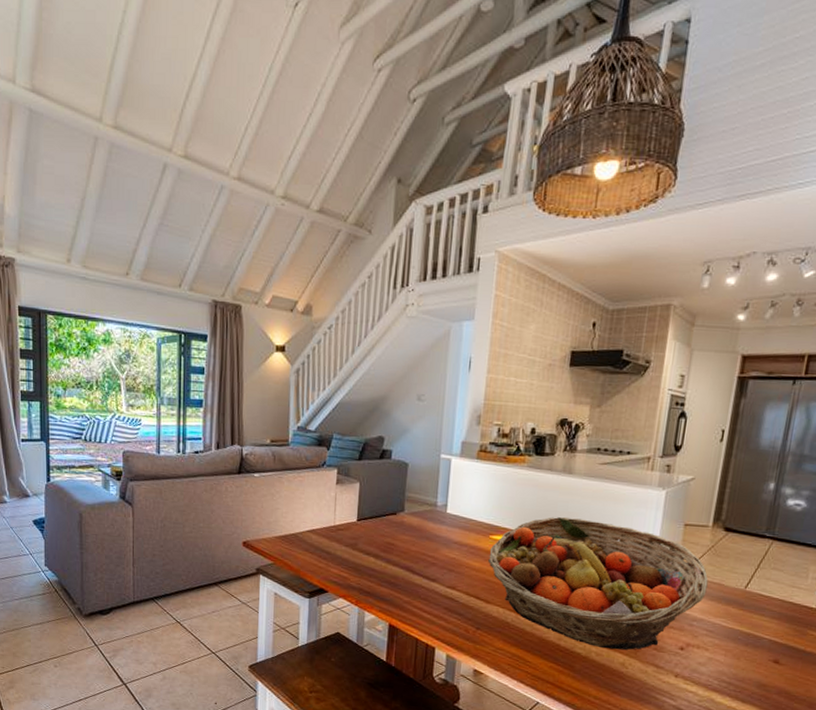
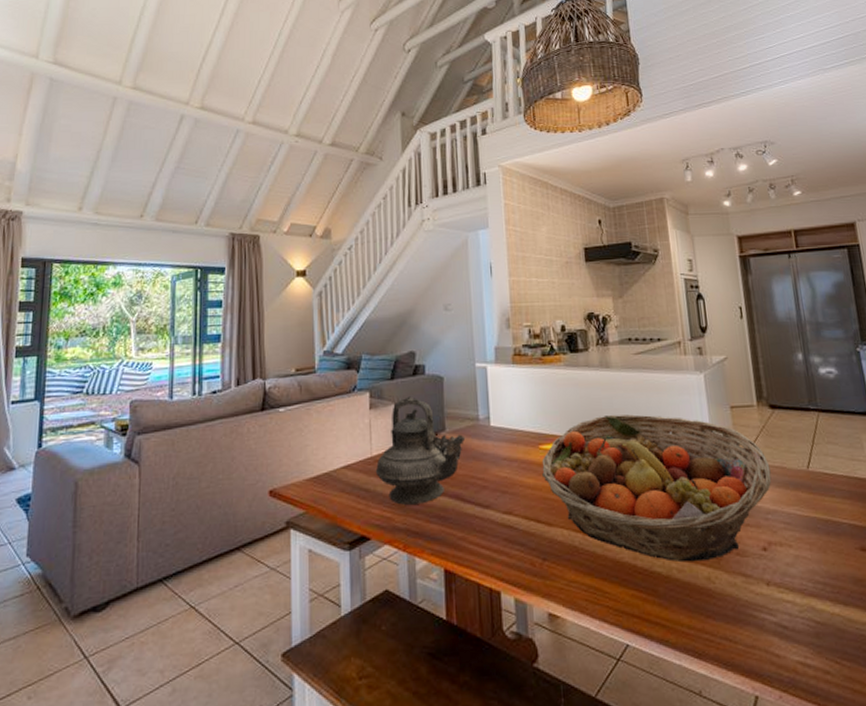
teapot: none [336,477,422,571] -> present [375,396,466,506]

